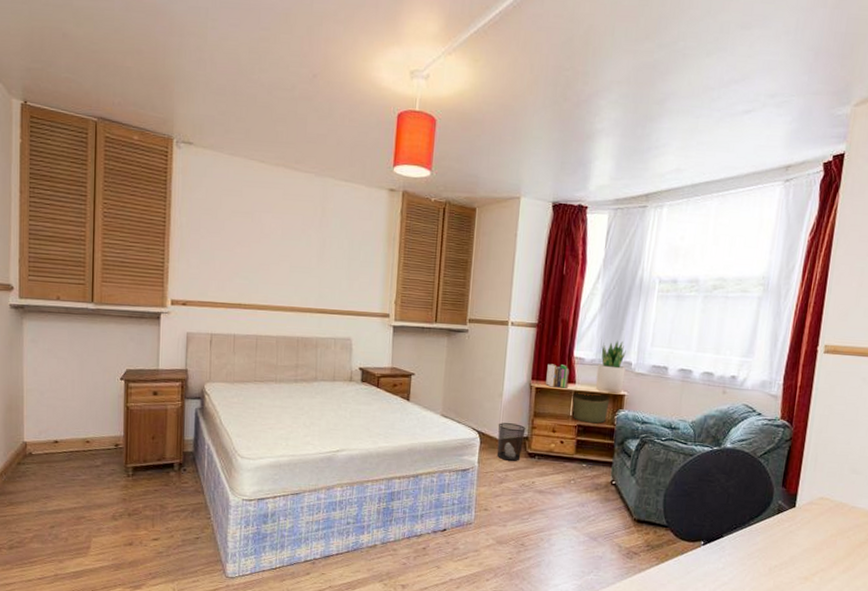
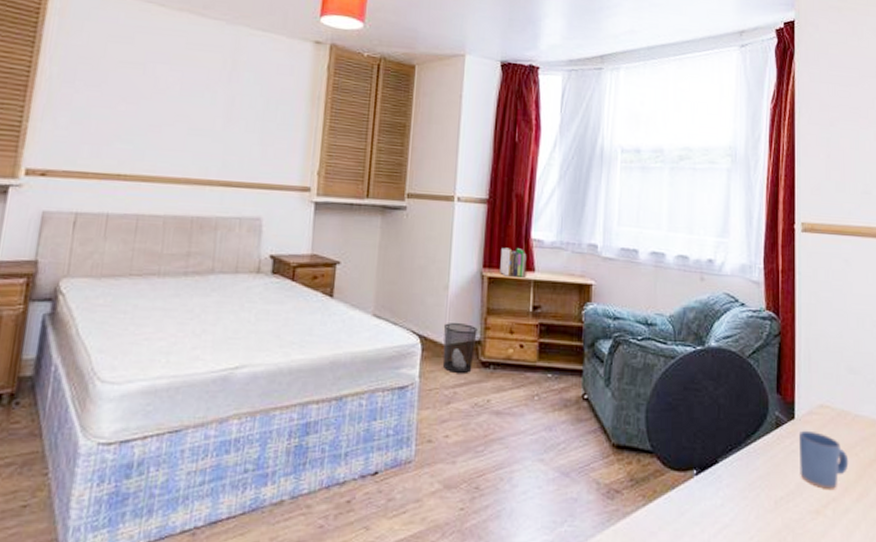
basket: present [572,392,610,424] -> none [532,282,575,321]
planter: present [595,340,626,393] -> none [558,218,591,283]
mug: none [794,516,841,562] -> present [798,430,849,489]

